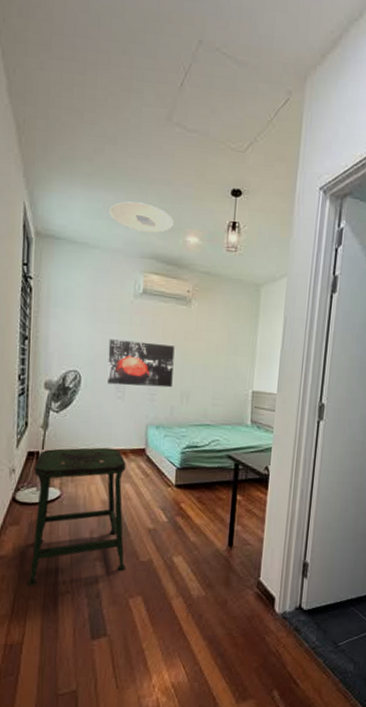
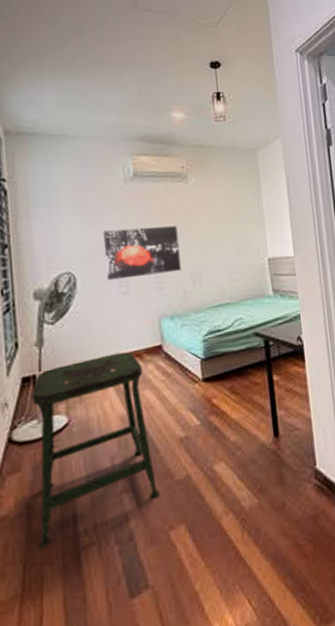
ceiling light: present [109,201,174,233] -> none [84,86,156,115]

